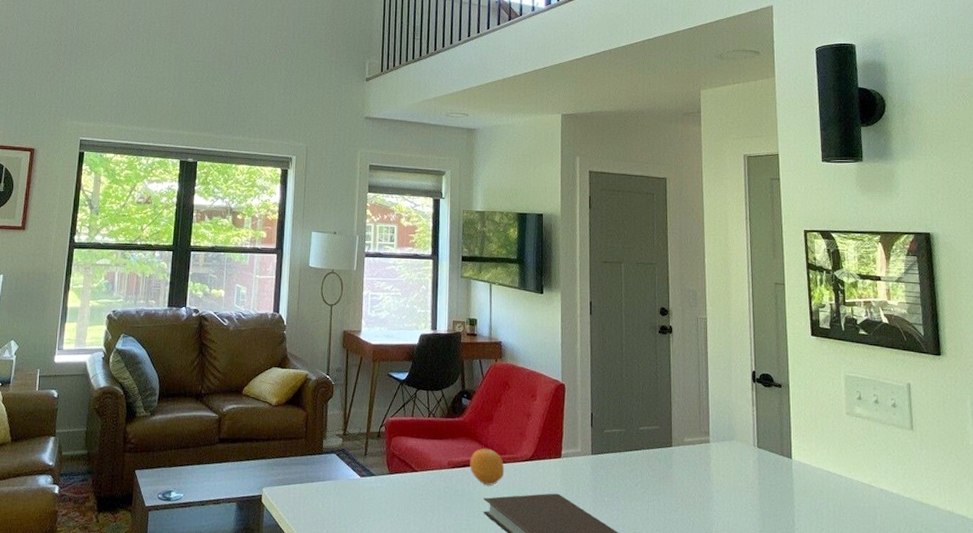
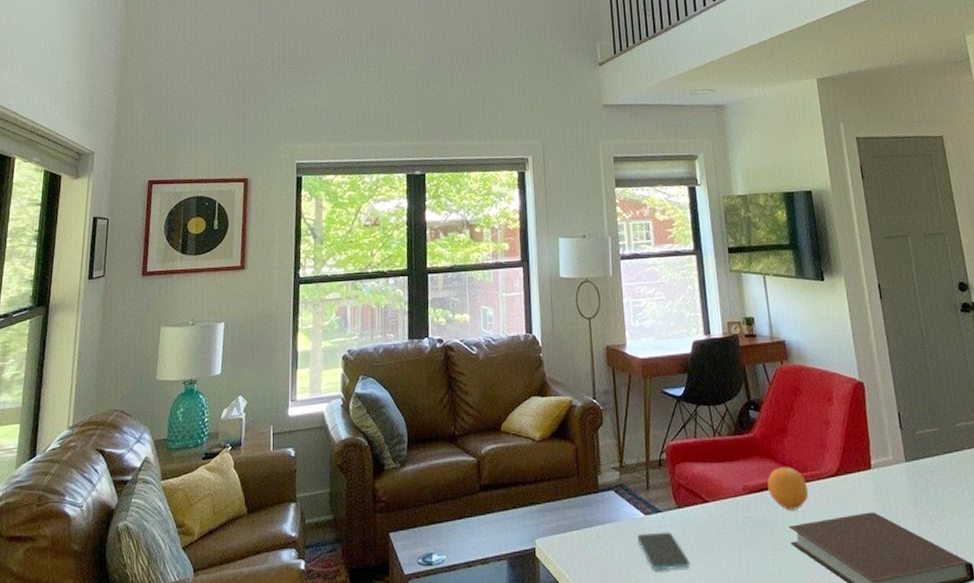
smartphone: none [351,492,395,525] -> present [637,531,691,570]

